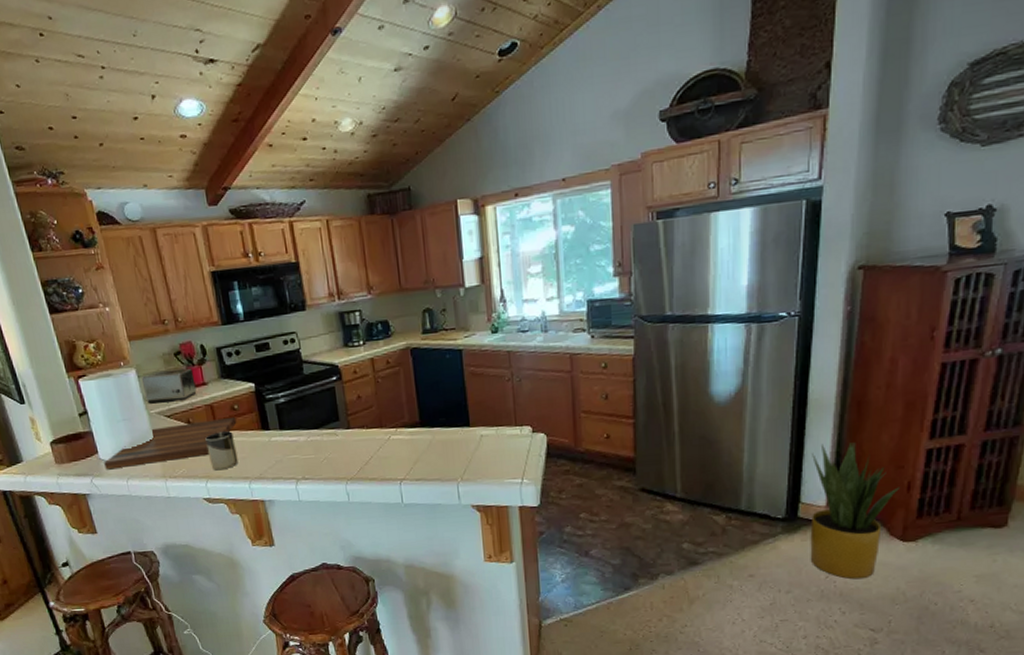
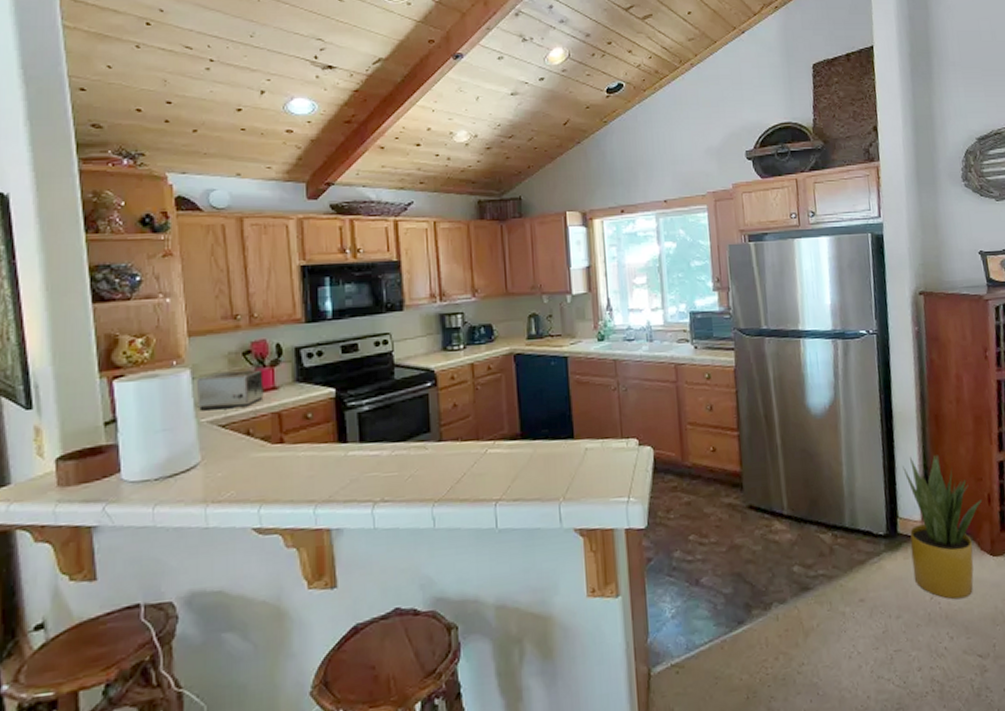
cutting board: present [104,416,237,470] -> none [126,426,308,494]
cup: present [205,431,238,471] -> none [266,444,304,493]

